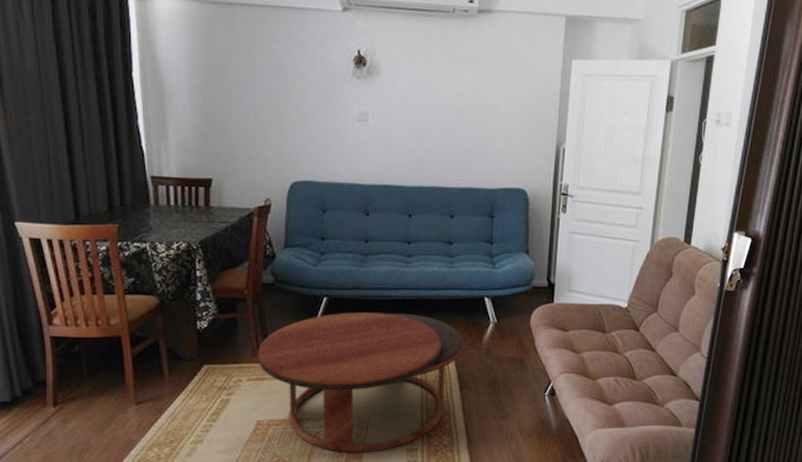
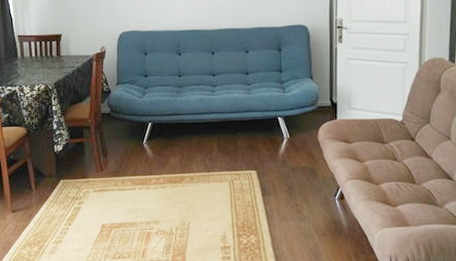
coffee table: present [257,312,464,453] -> none [100,133,263,250]

